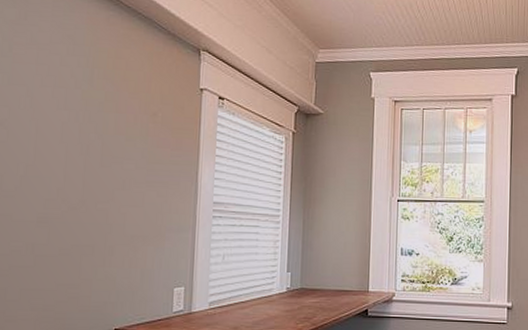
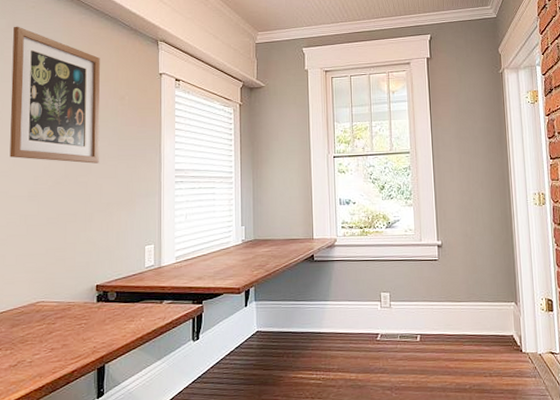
wall art: none [16,18,130,189] -> present [9,26,100,164]

